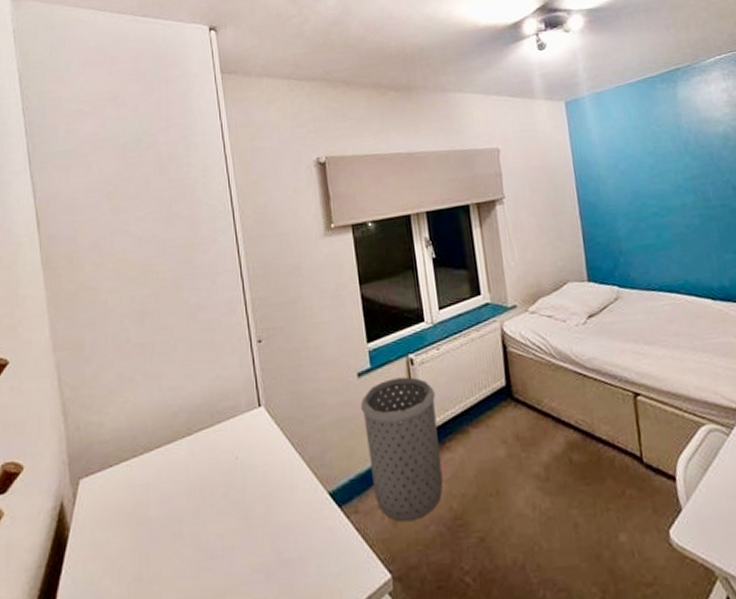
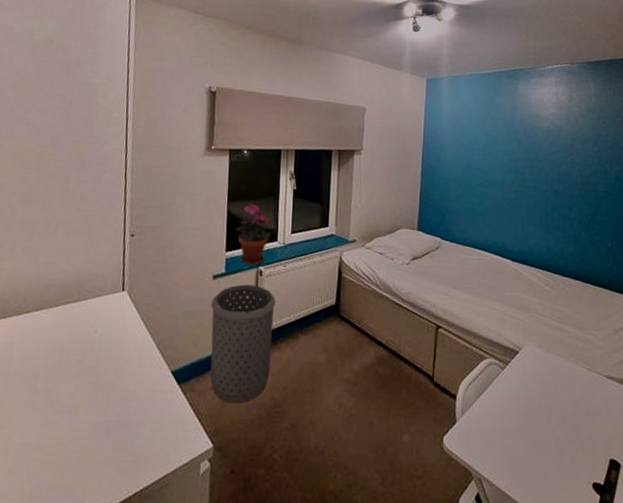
potted plant: none [374,281,416,356] -> present [236,203,272,266]

